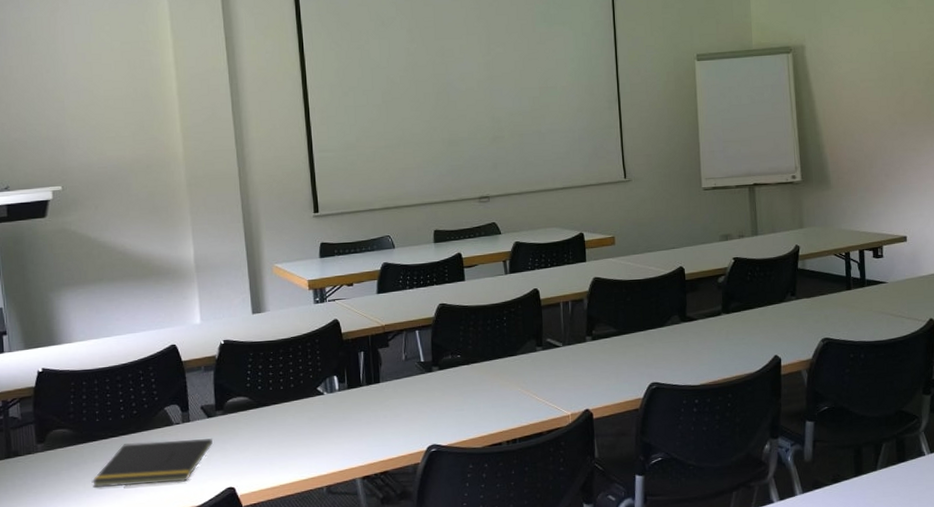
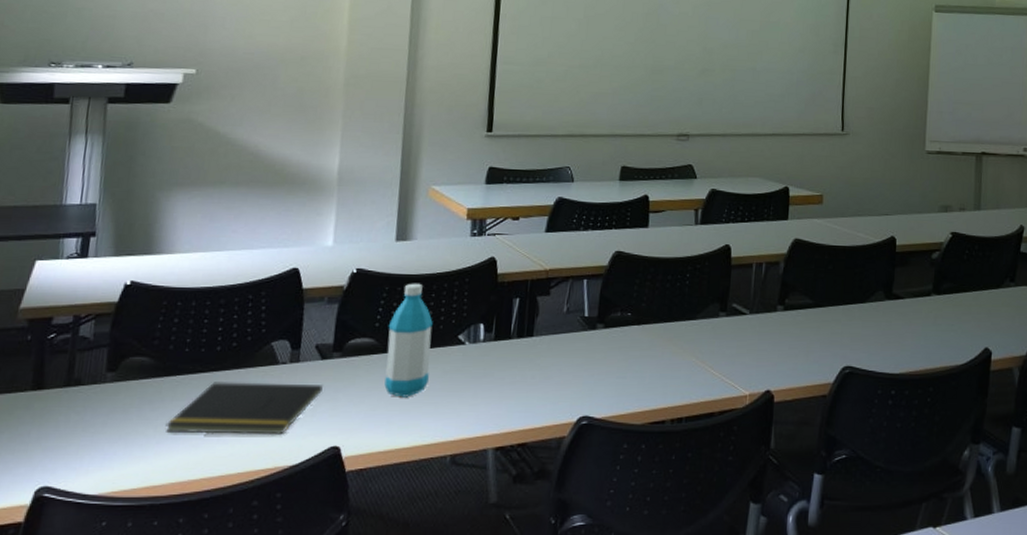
water bottle: none [257,347,298,443] -> present [384,283,433,398]

